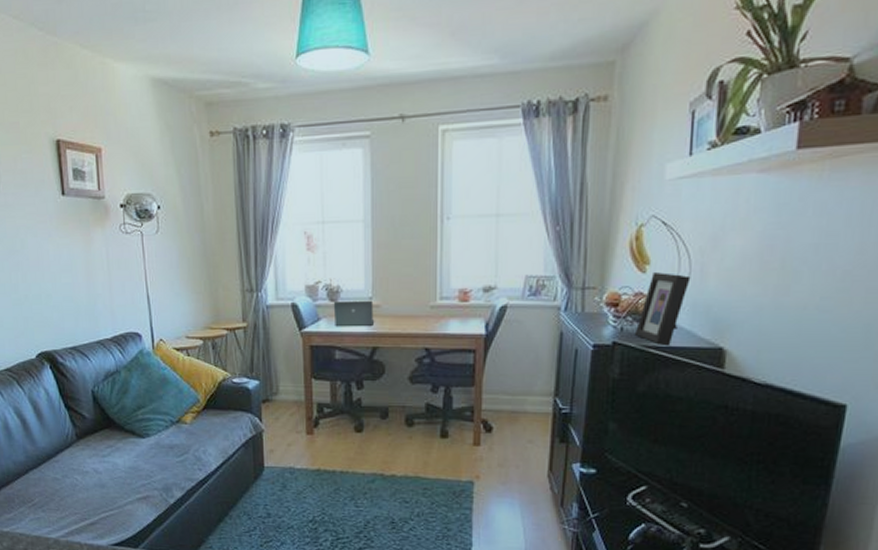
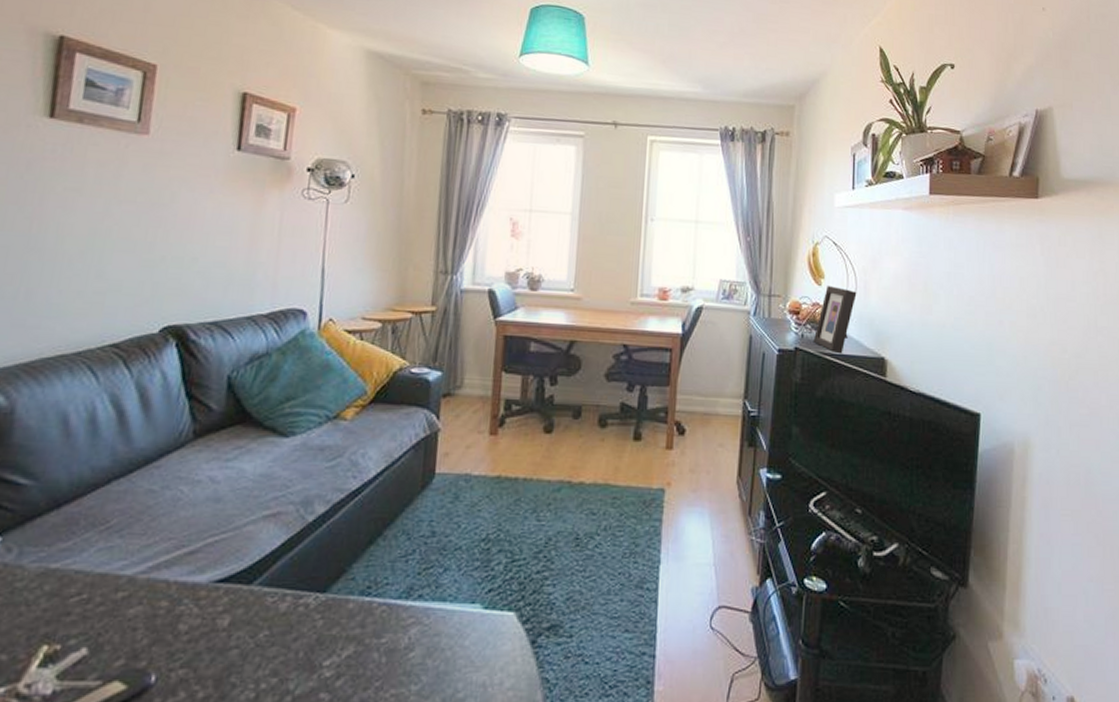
laptop: present [333,300,374,327] -> none [532,290,575,318]

